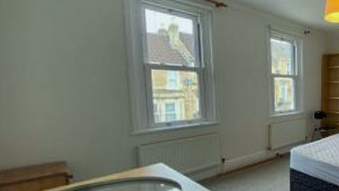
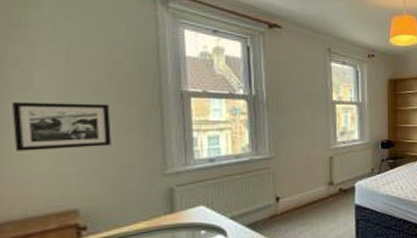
picture frame: none [15,71,89,112] -> present [12,102,111,151]

